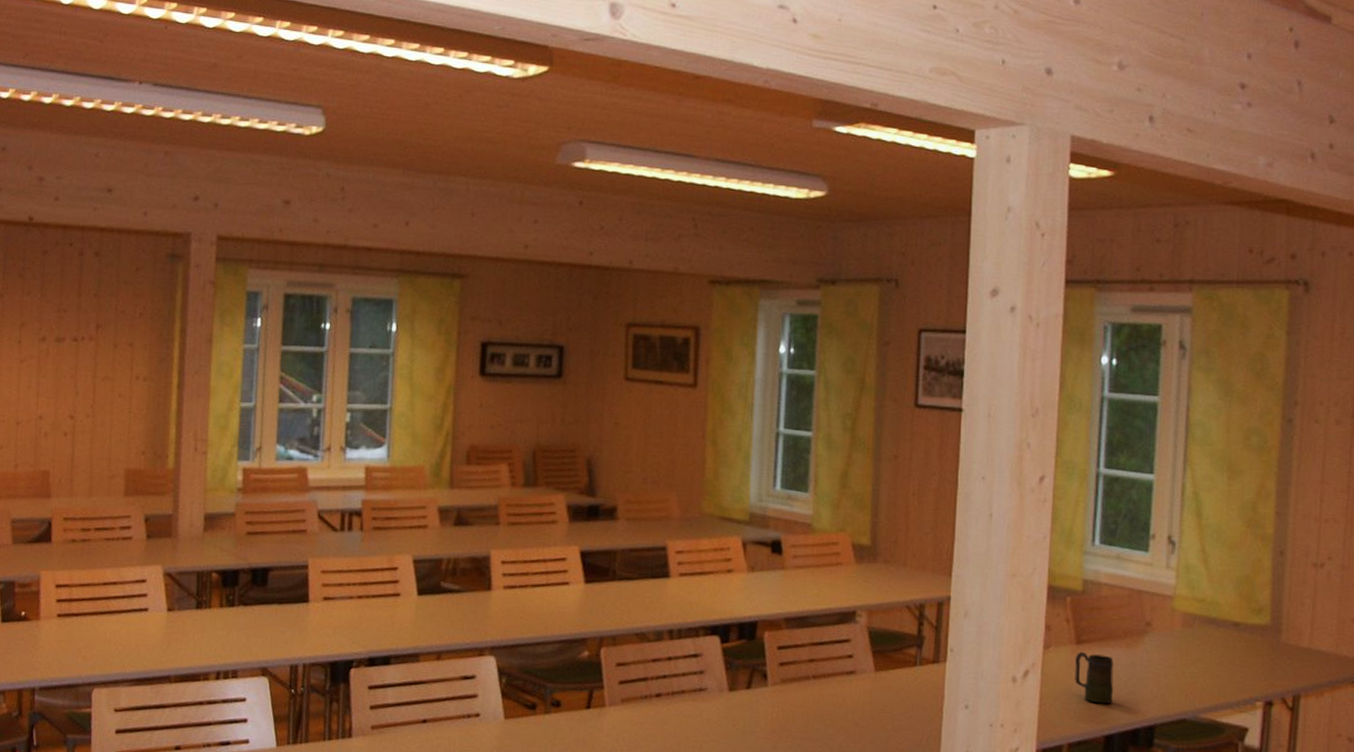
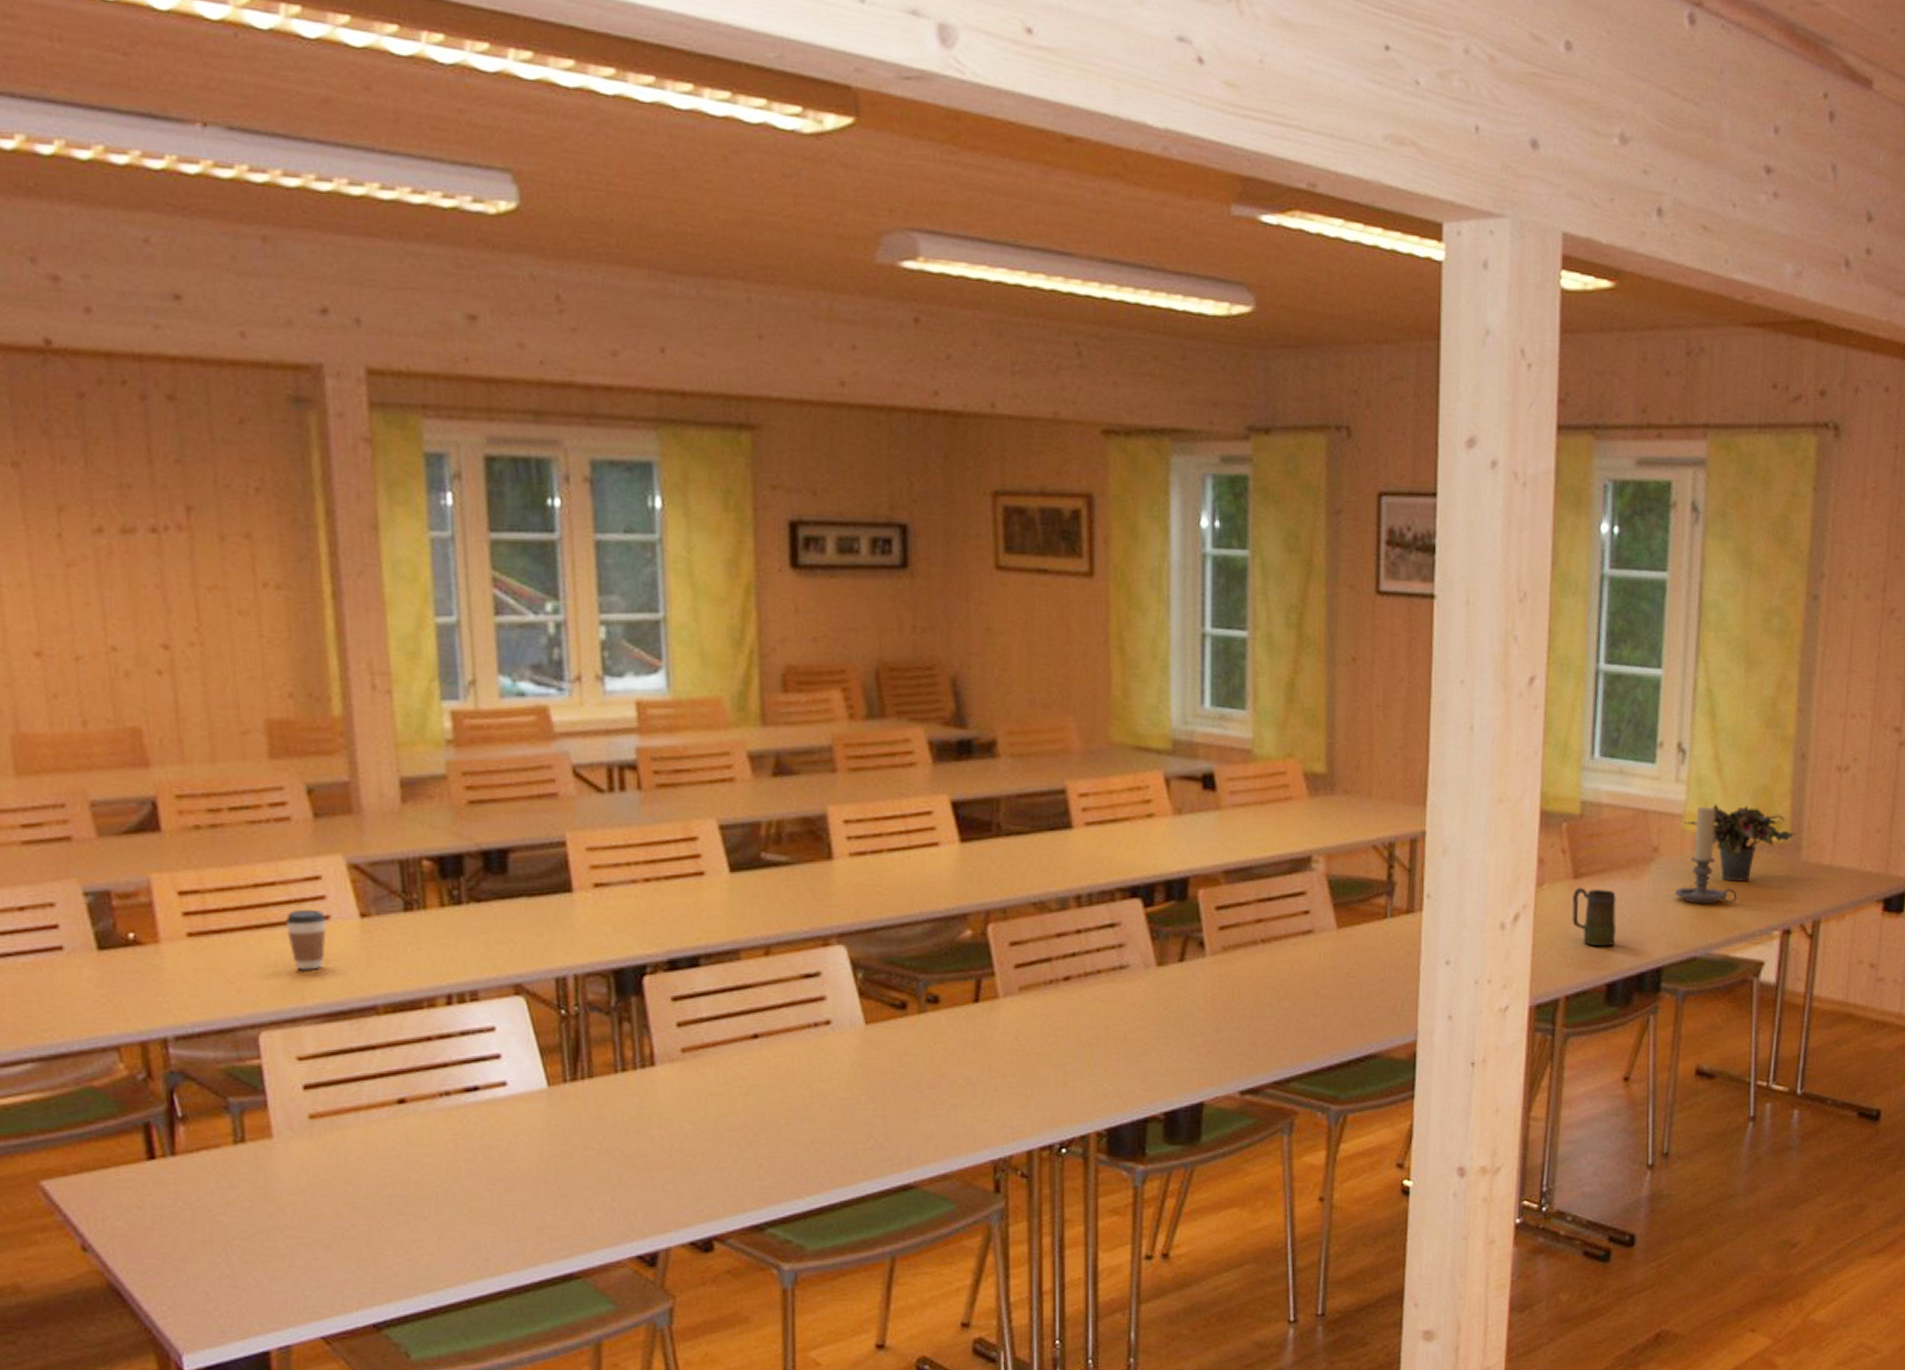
coffee cup: none [119,602,146,647] -> present [285,909,327,970]
candle holder: none [1166,590,1222,675] -> present [1675,806,1737,904]
potted plant: none [1174,588,1276,657] -> present [1684,803,1796,881]

